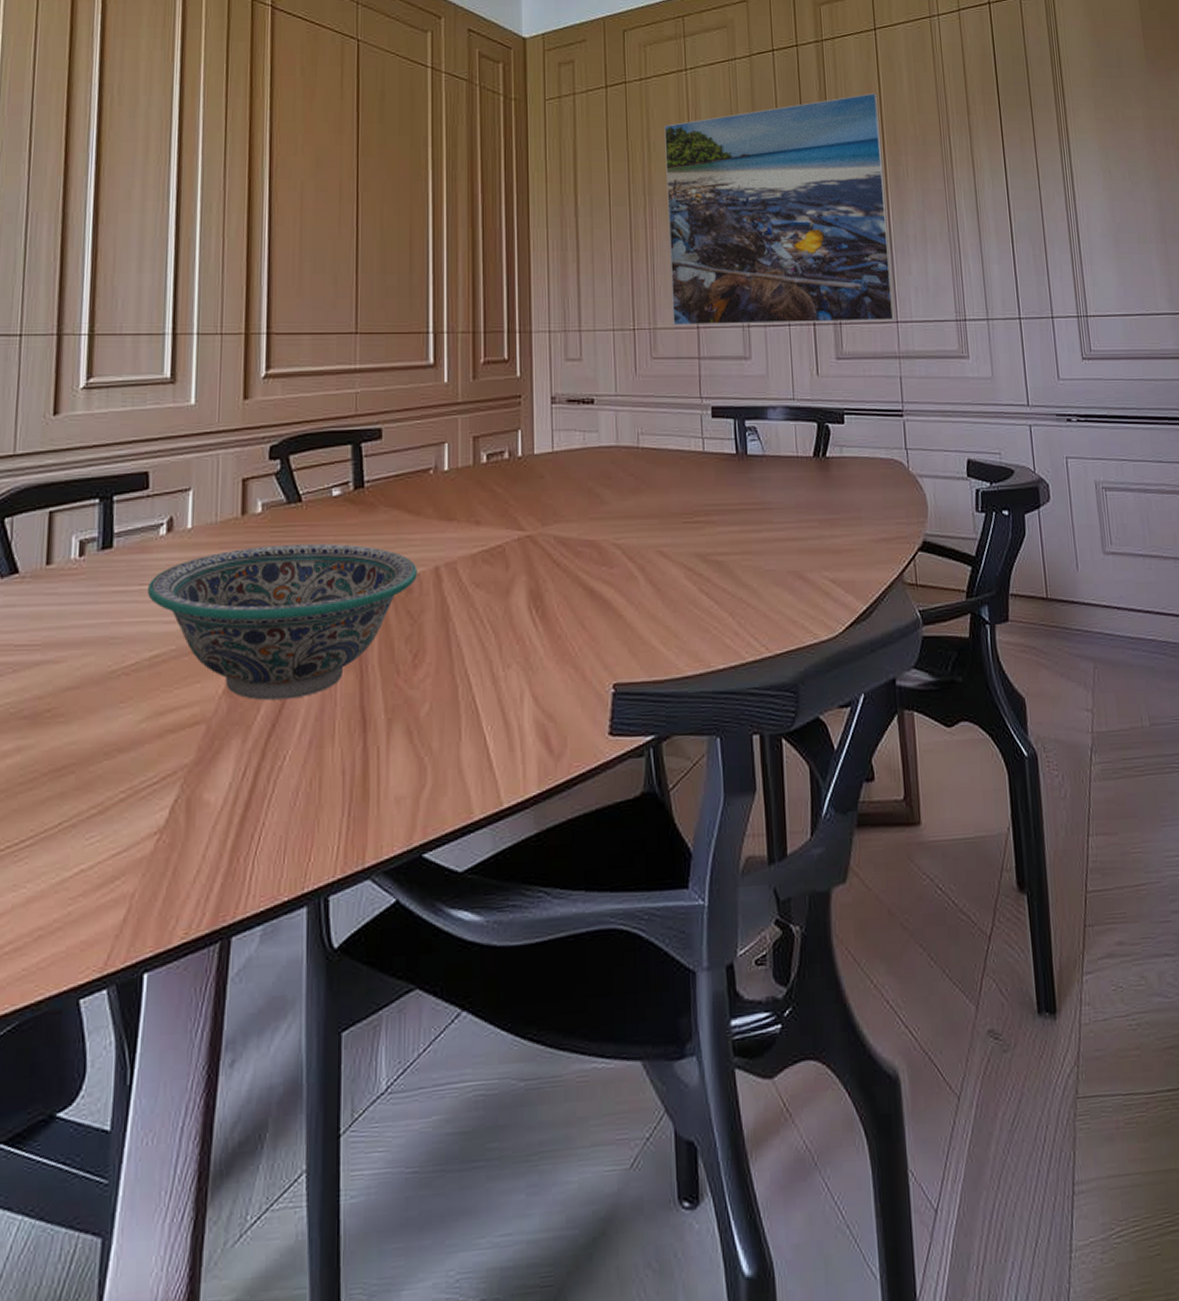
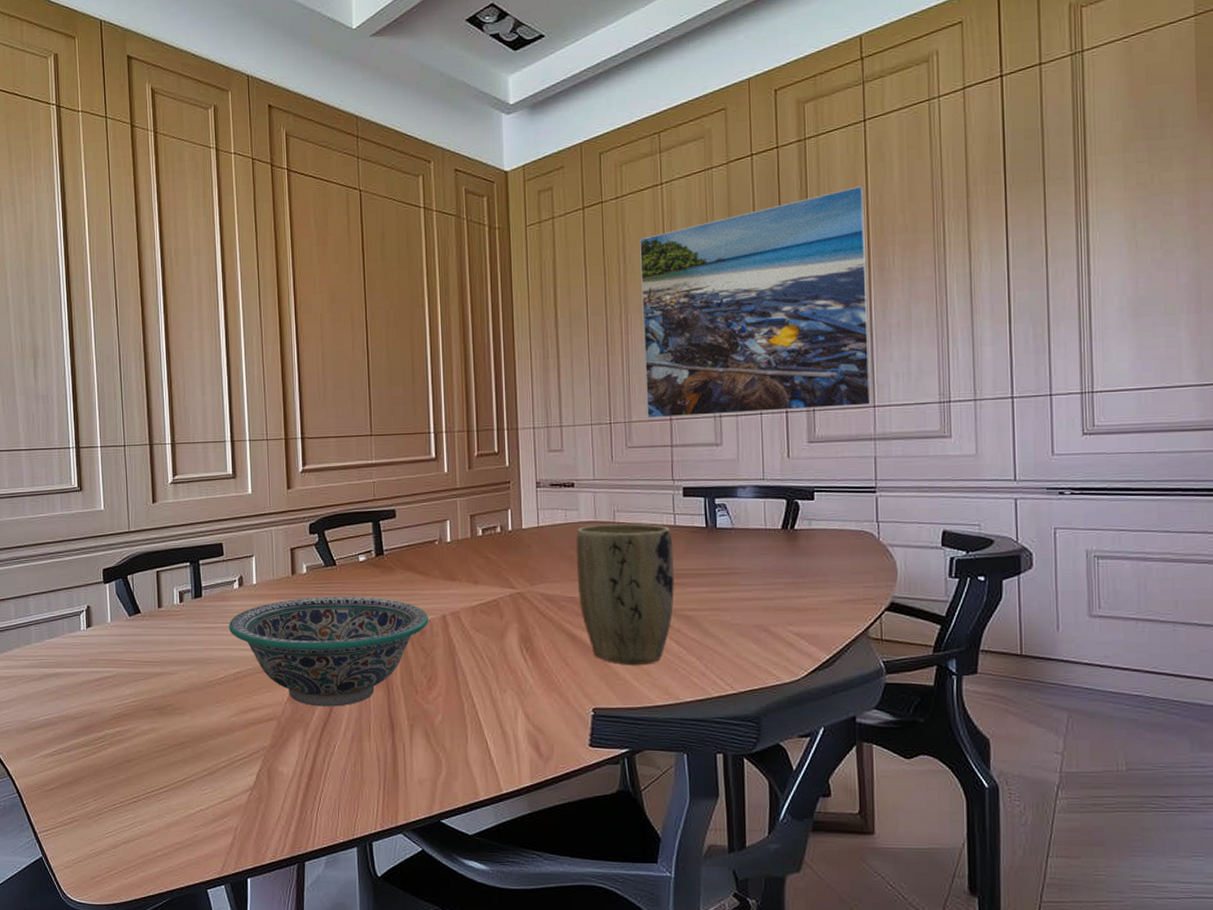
plant pot: none [595,448,704,625] -> present [576,523,675,664]

